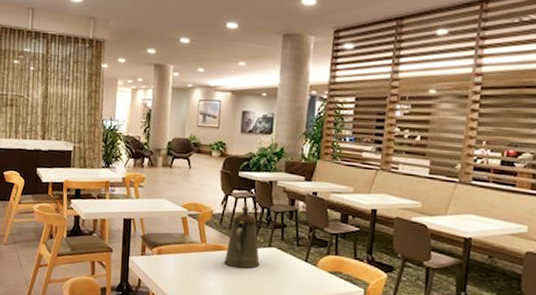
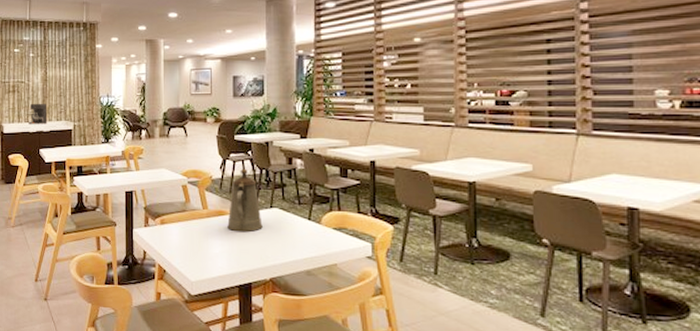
coffee maker: none [26,119,47,143] -> present [28,103,48,125]

